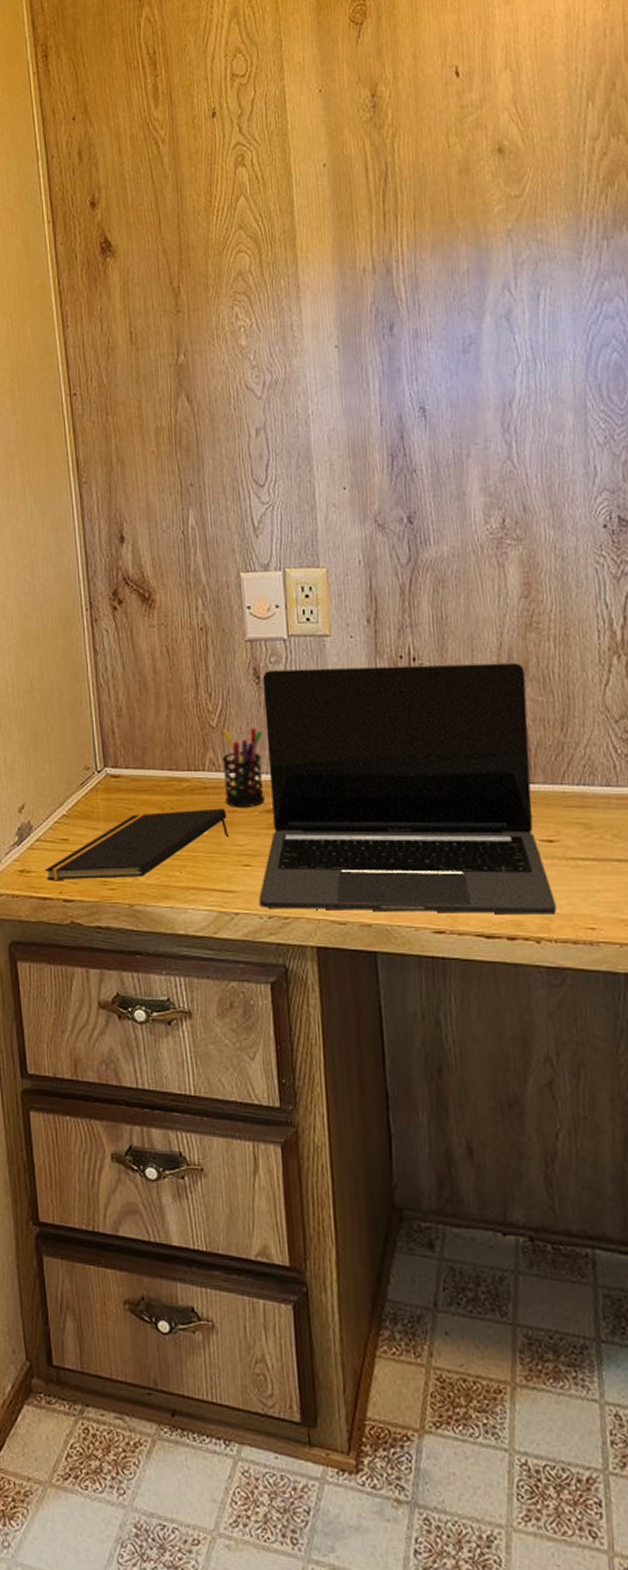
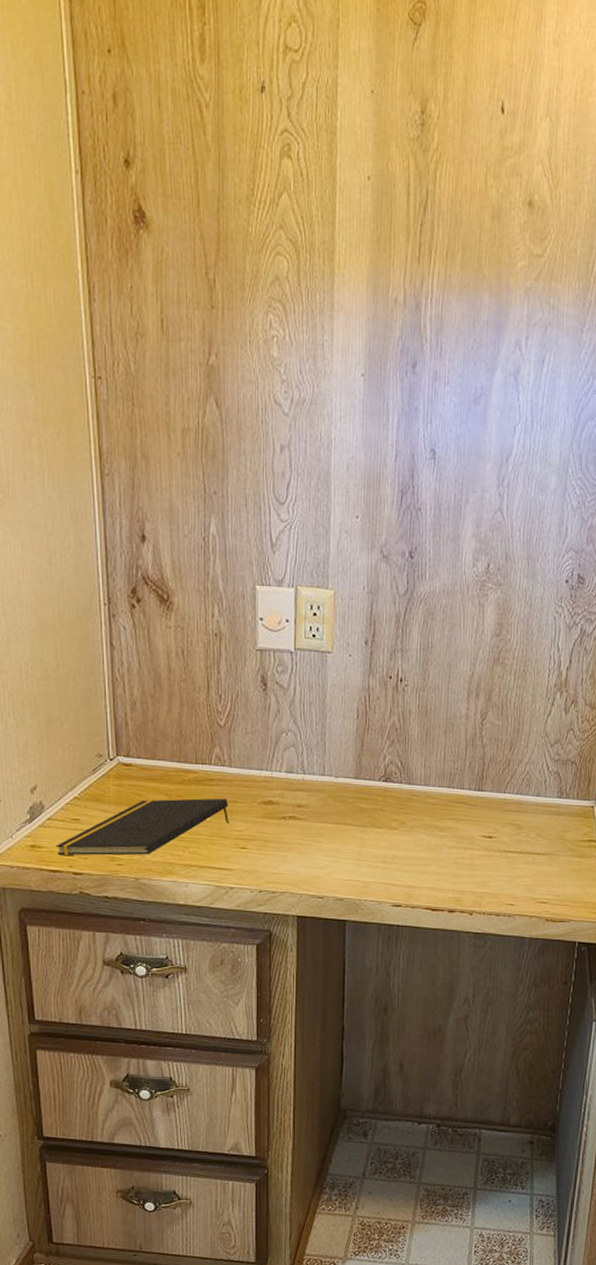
pen holder: present [222,727,265,807] -> none [227,727,266,799]
laptop: present [258,662,556,915] -> none [251,679,488,893]

